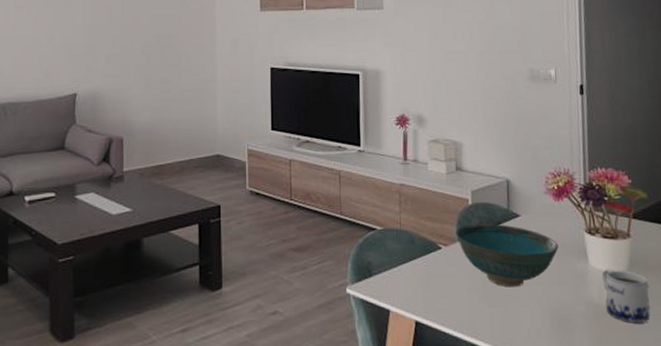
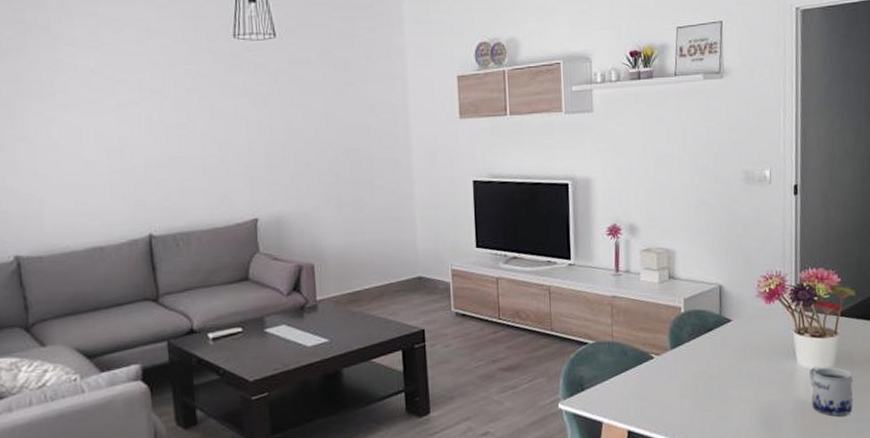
bowl: present [456,223,559,287] -> none [668,330,769,391]

